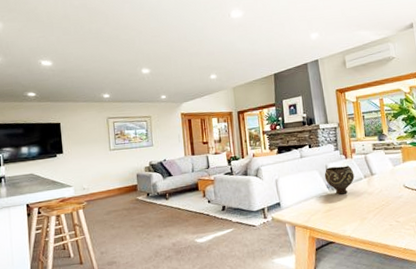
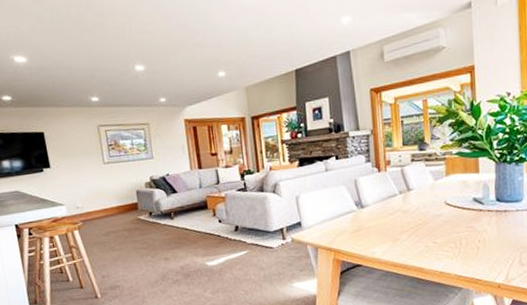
bowl: present [324,165,355,195] -> none [352,180,388,213]

